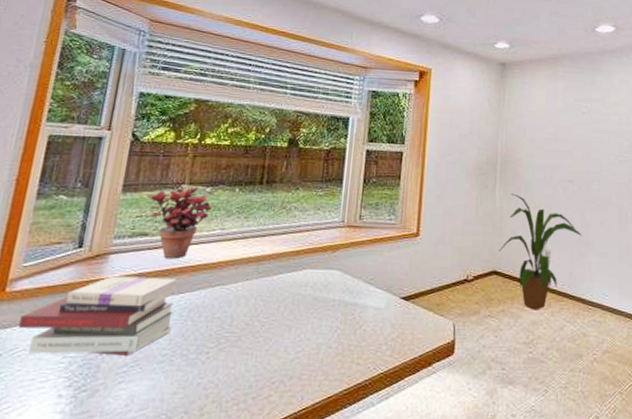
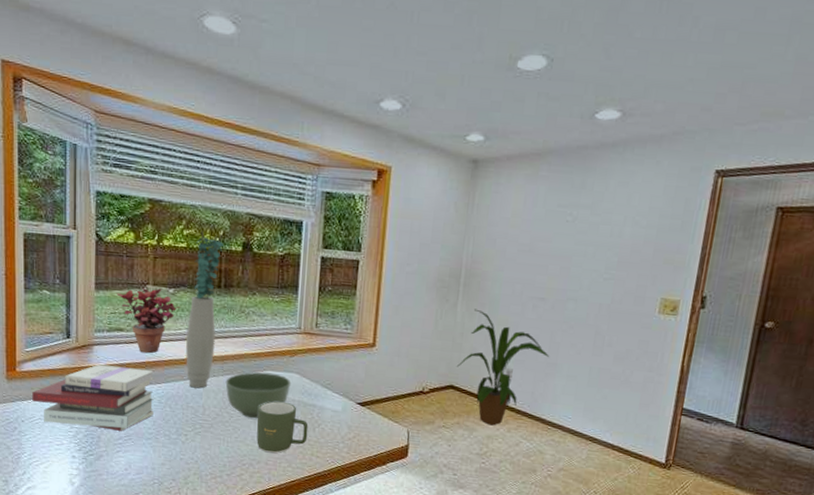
vase: none [216,128,269,295] -> present [186,230,223,389]
bowl: none [259,271,332,324] -> present [225,371,291,418]
mug: none [290,302,349,365] -> present [256,401,309,454]

